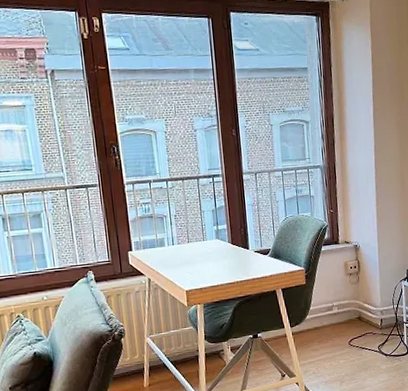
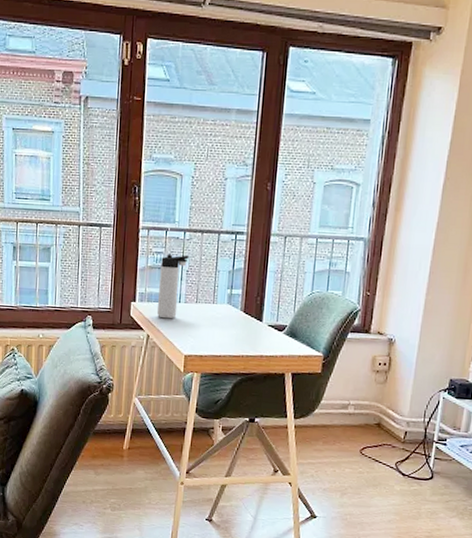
thermos bottle: none [149,201,174,262] -> present [156,254,189,319]

